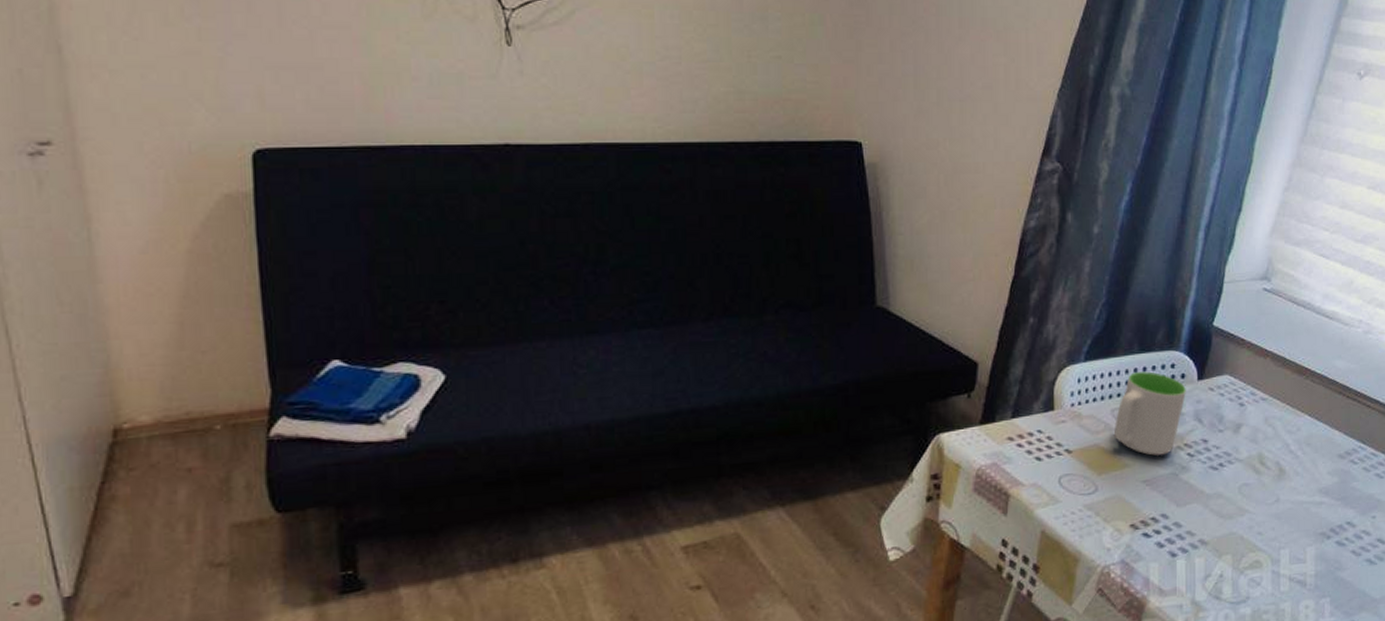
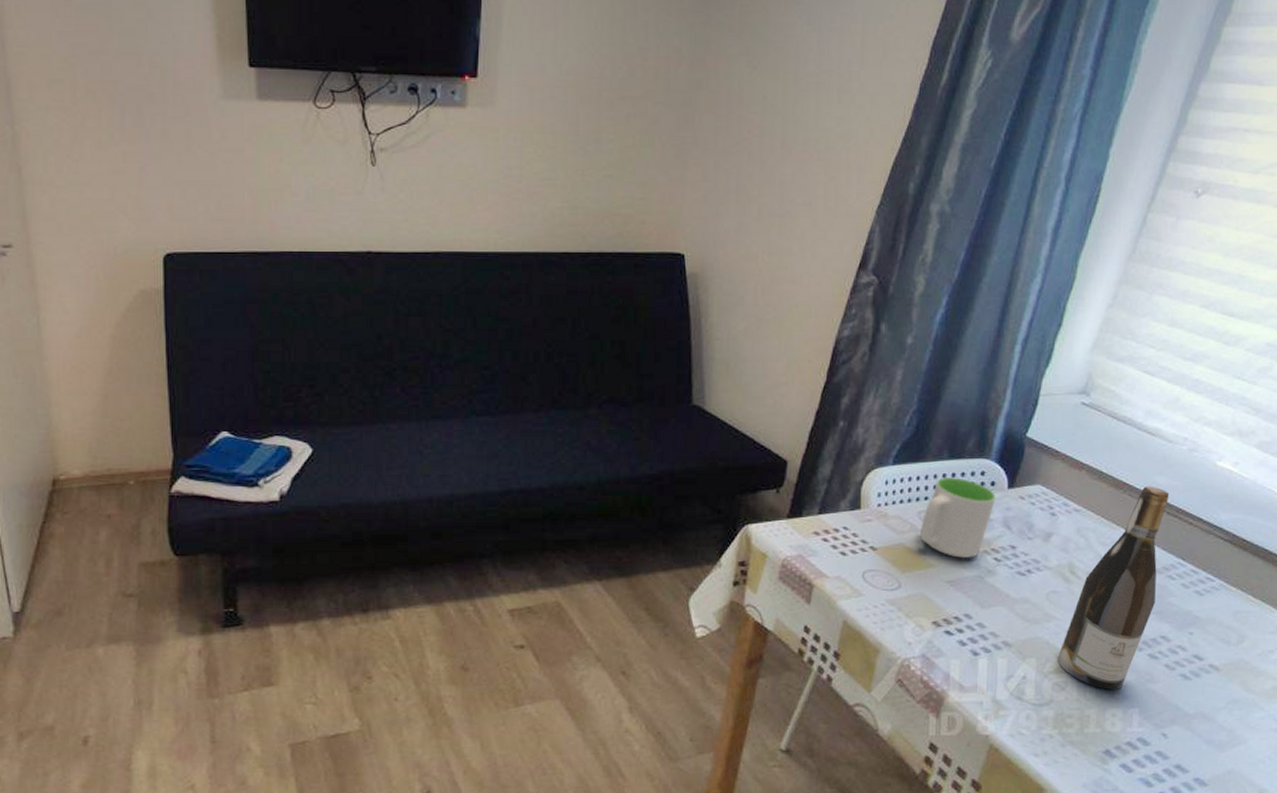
wine bottle: none [1252,370,1348,581] -> present [1057,486,1170,690]

